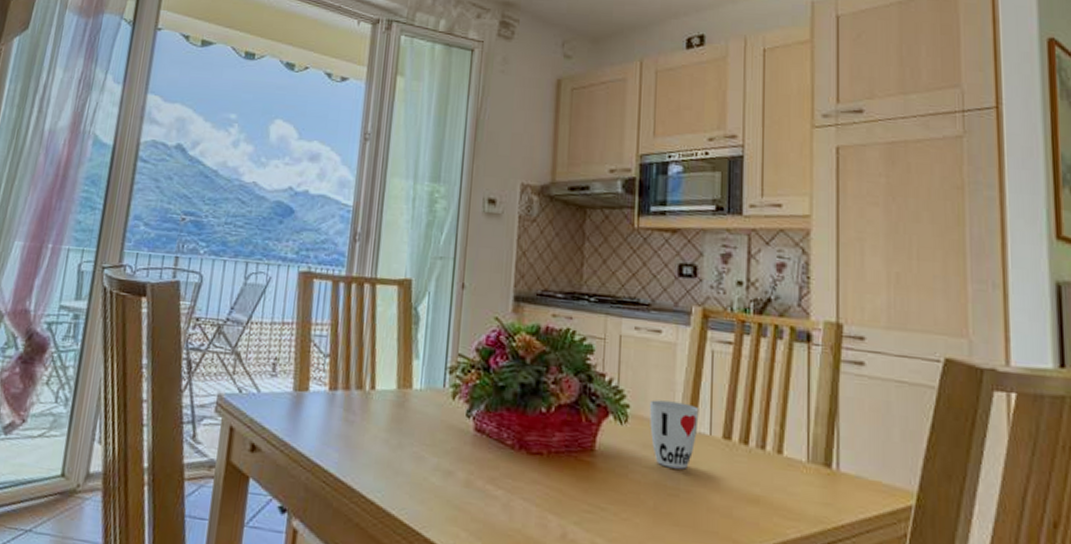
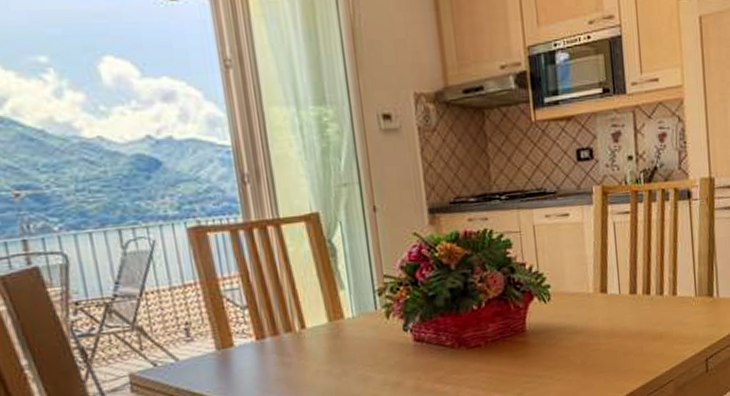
cup: present [649,399,699,469] -> none [566,272,609,329]

